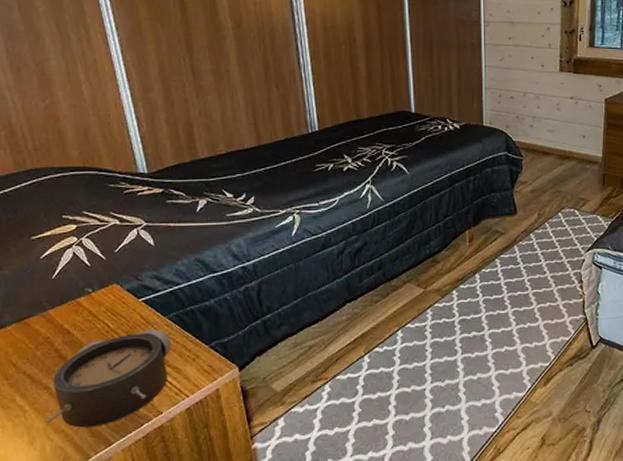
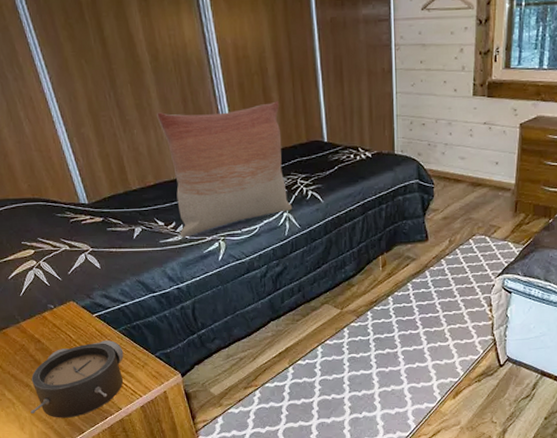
pillow: none [235,71,376,211] -> present [157,101,293,238]

